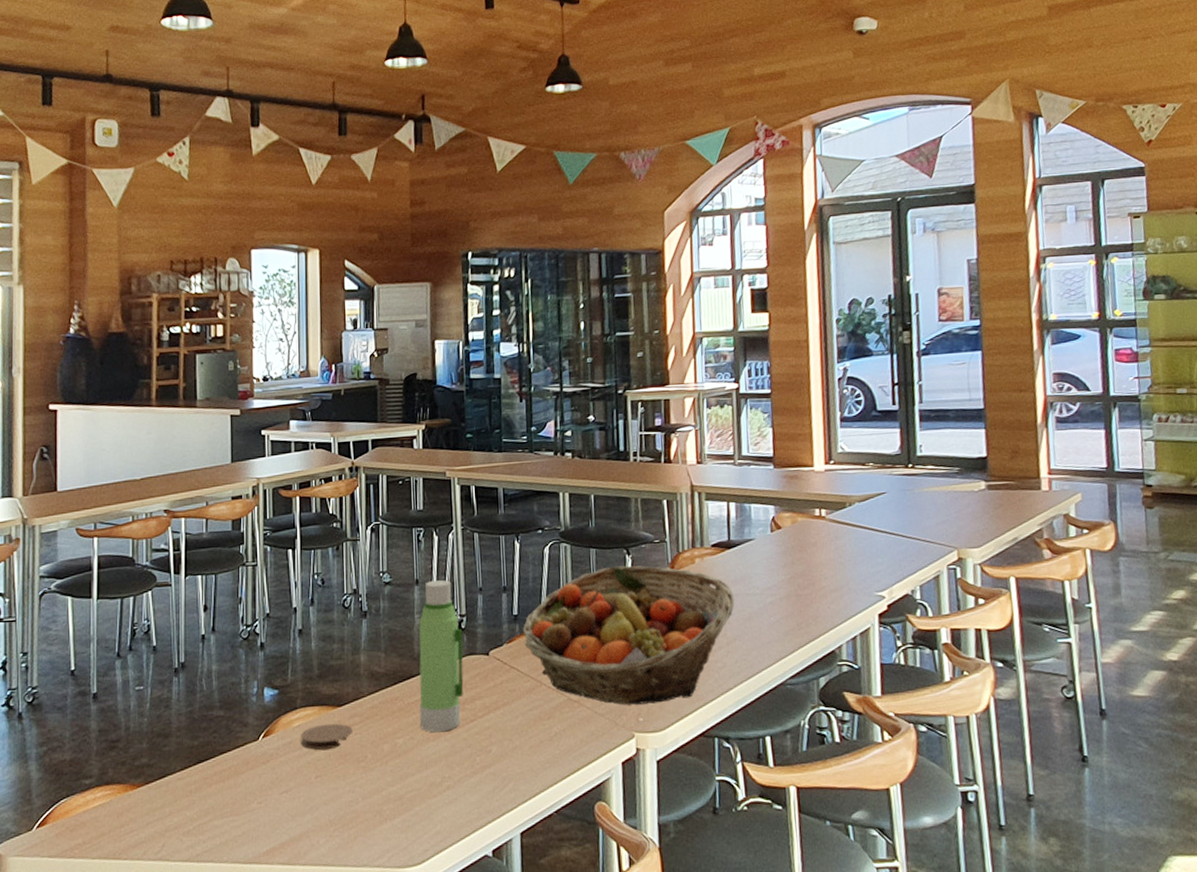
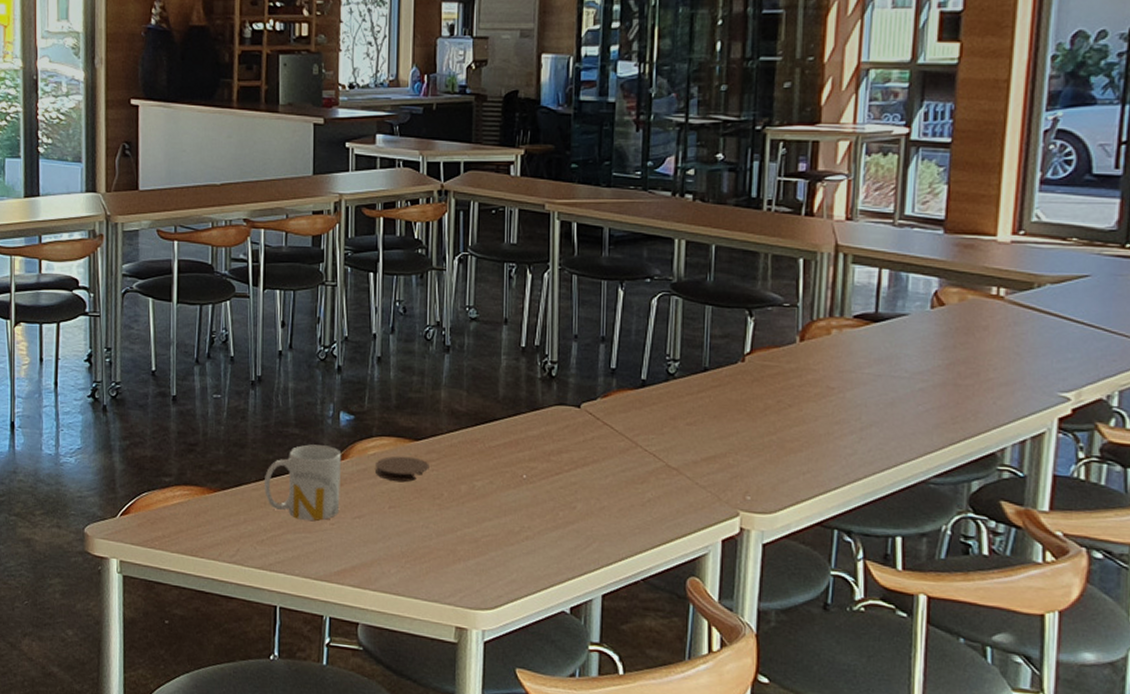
mug: none [190,723,267,804] -> present [265,444,342,521]
water bottle: present [419,580,464,733] -> none [500,322,553,481]
fruit basket: present [522,565,735,705] -> none [619,327,876,483]

